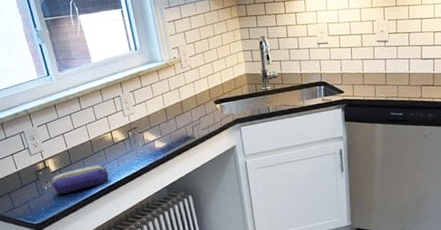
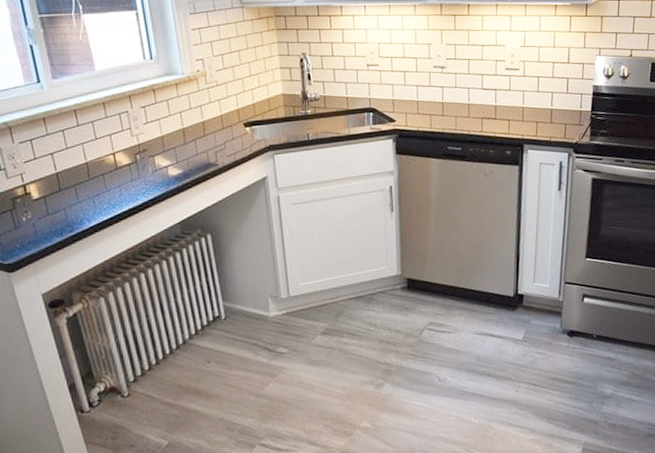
pencil case: present [51,164,109,195] -> none [32,193,107,228]

